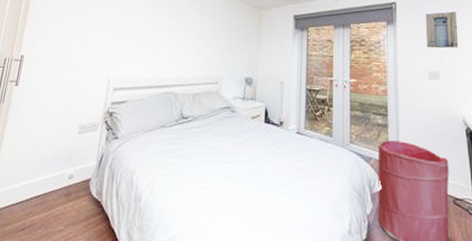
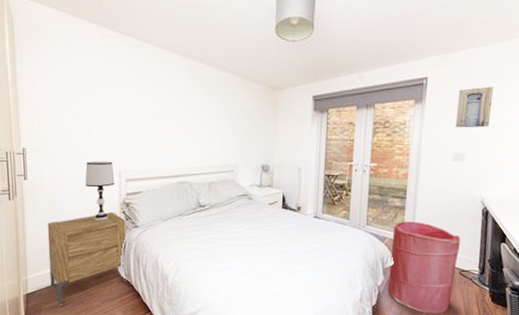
nightstand: none [14,121,107,229] -> present [47,211,127,305]
table lamp: none [73,69,104,131] -> present [85,161,115,221]

